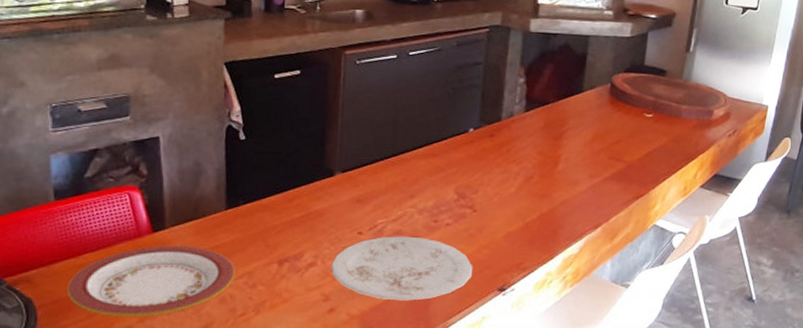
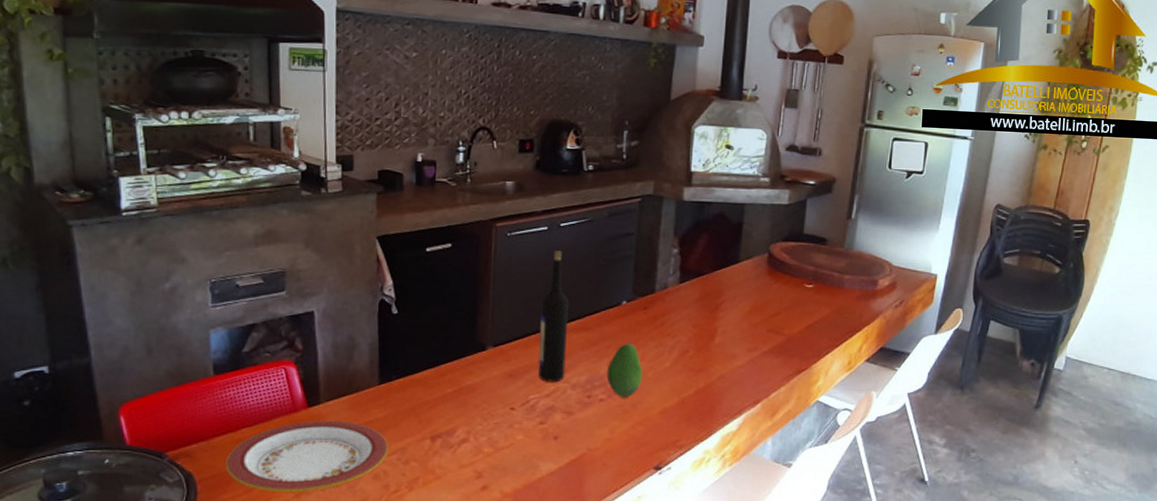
plate: present [331,236,473,301] -> none [483,412,628,479]
wine bottle: none [386,79,417,207] -> present [538,250,569,382]
fruit: none [453,169,489,221] -> present [606,343,643,397]

